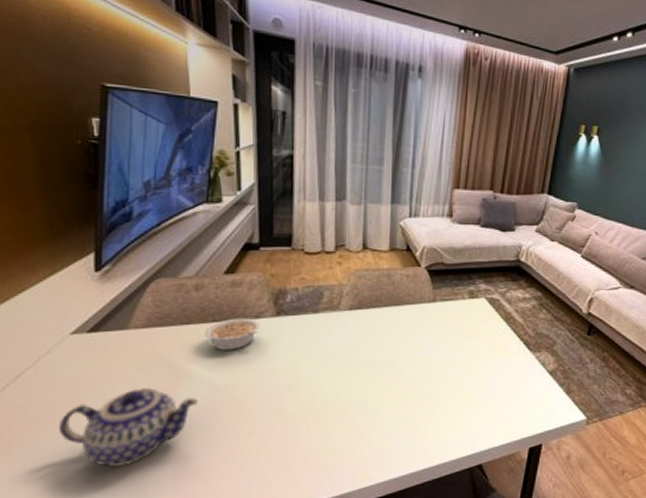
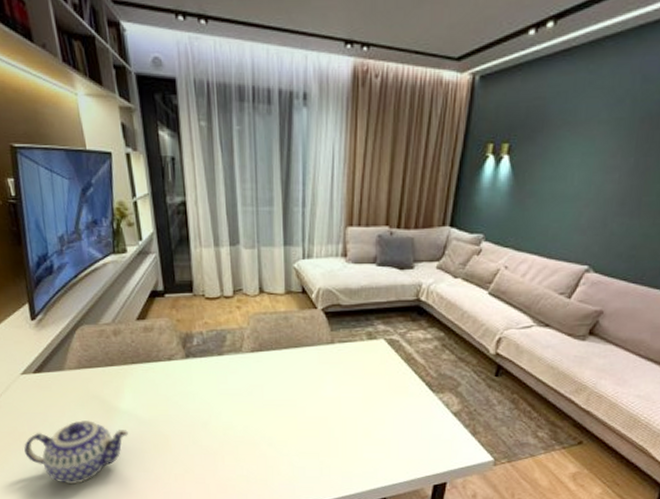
legume: present [205,318,260,350] -> none [126,360,173,389]

